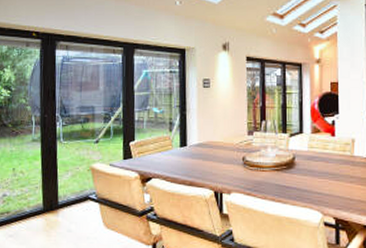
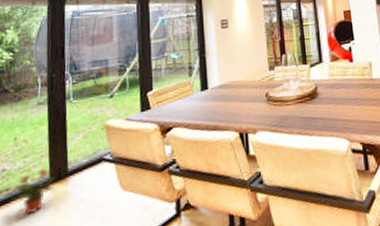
potted plant: none [10,199,47,237] -> present [10,168,55,215]

